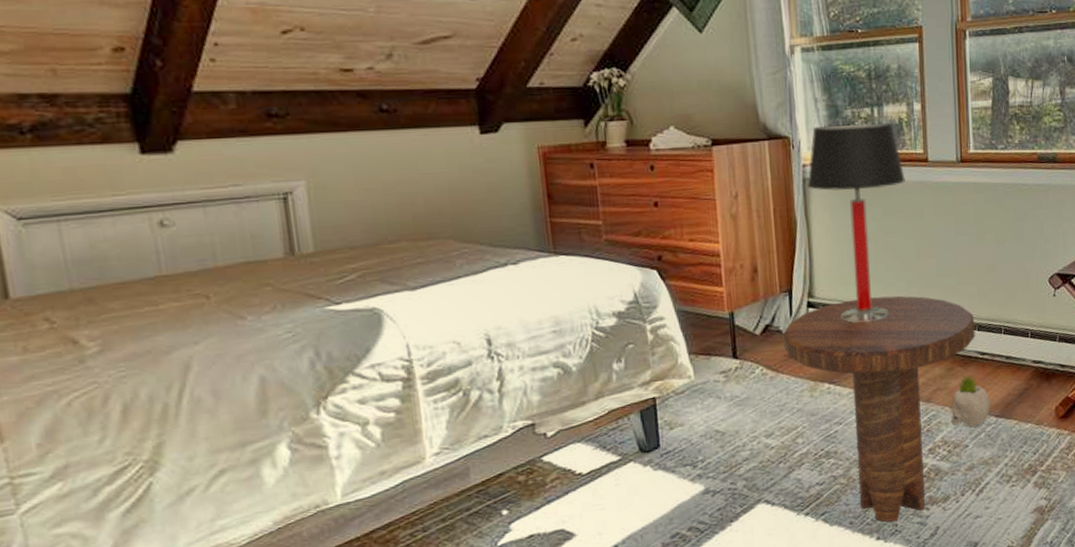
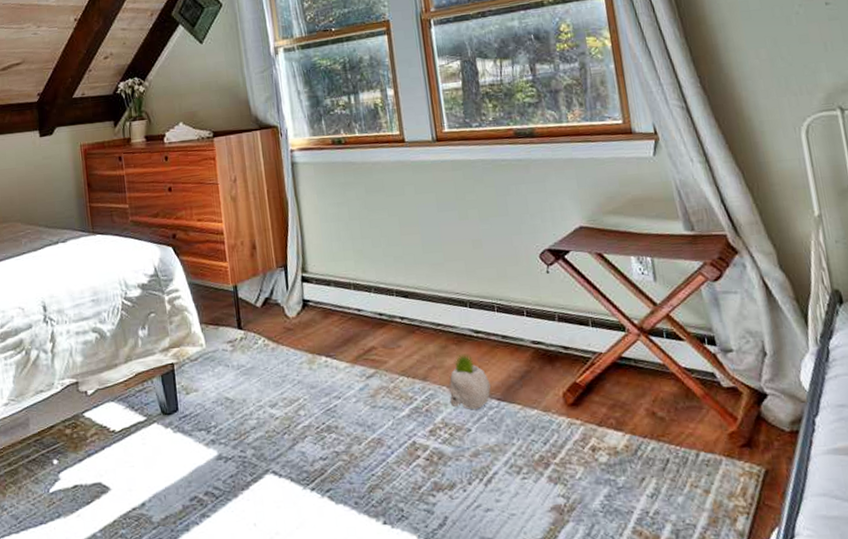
side table: present [783,295,976,522] -> none [281,271,468,507]
table lamp: present [807,122,905,323] -> none [295,108,385,298]

